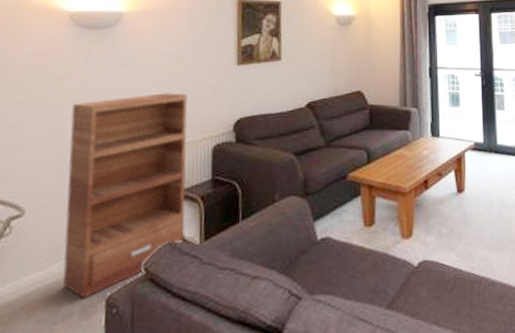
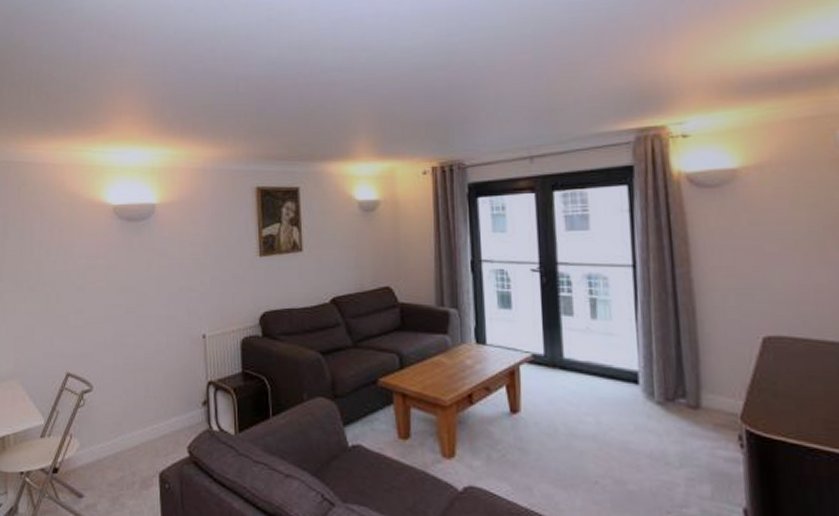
bookshelf: present [63,93,188,299] -> none [121,284,221,471]

